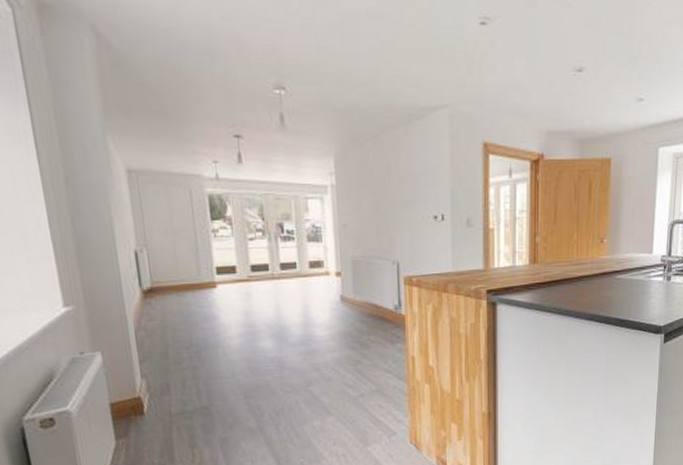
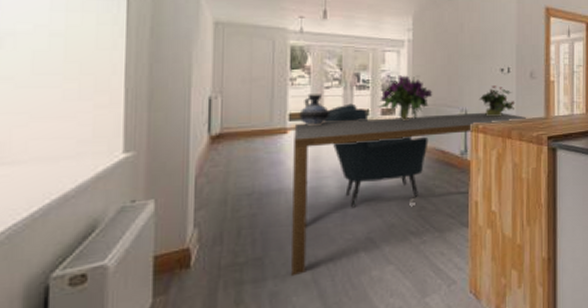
dining table: none [222,264,464,425] -> present [291,112,527,277]
ceramic jug: none [225,246,258,281] -> present [299,94,331,127]
chair: none [252,256,361,362] -> present [324,103,429,208]
bouquet: none [305,225,362,275] -> present [378,75,433,122]
potted plant: none [411,235,451,269] -> present [479,86,516,117]

